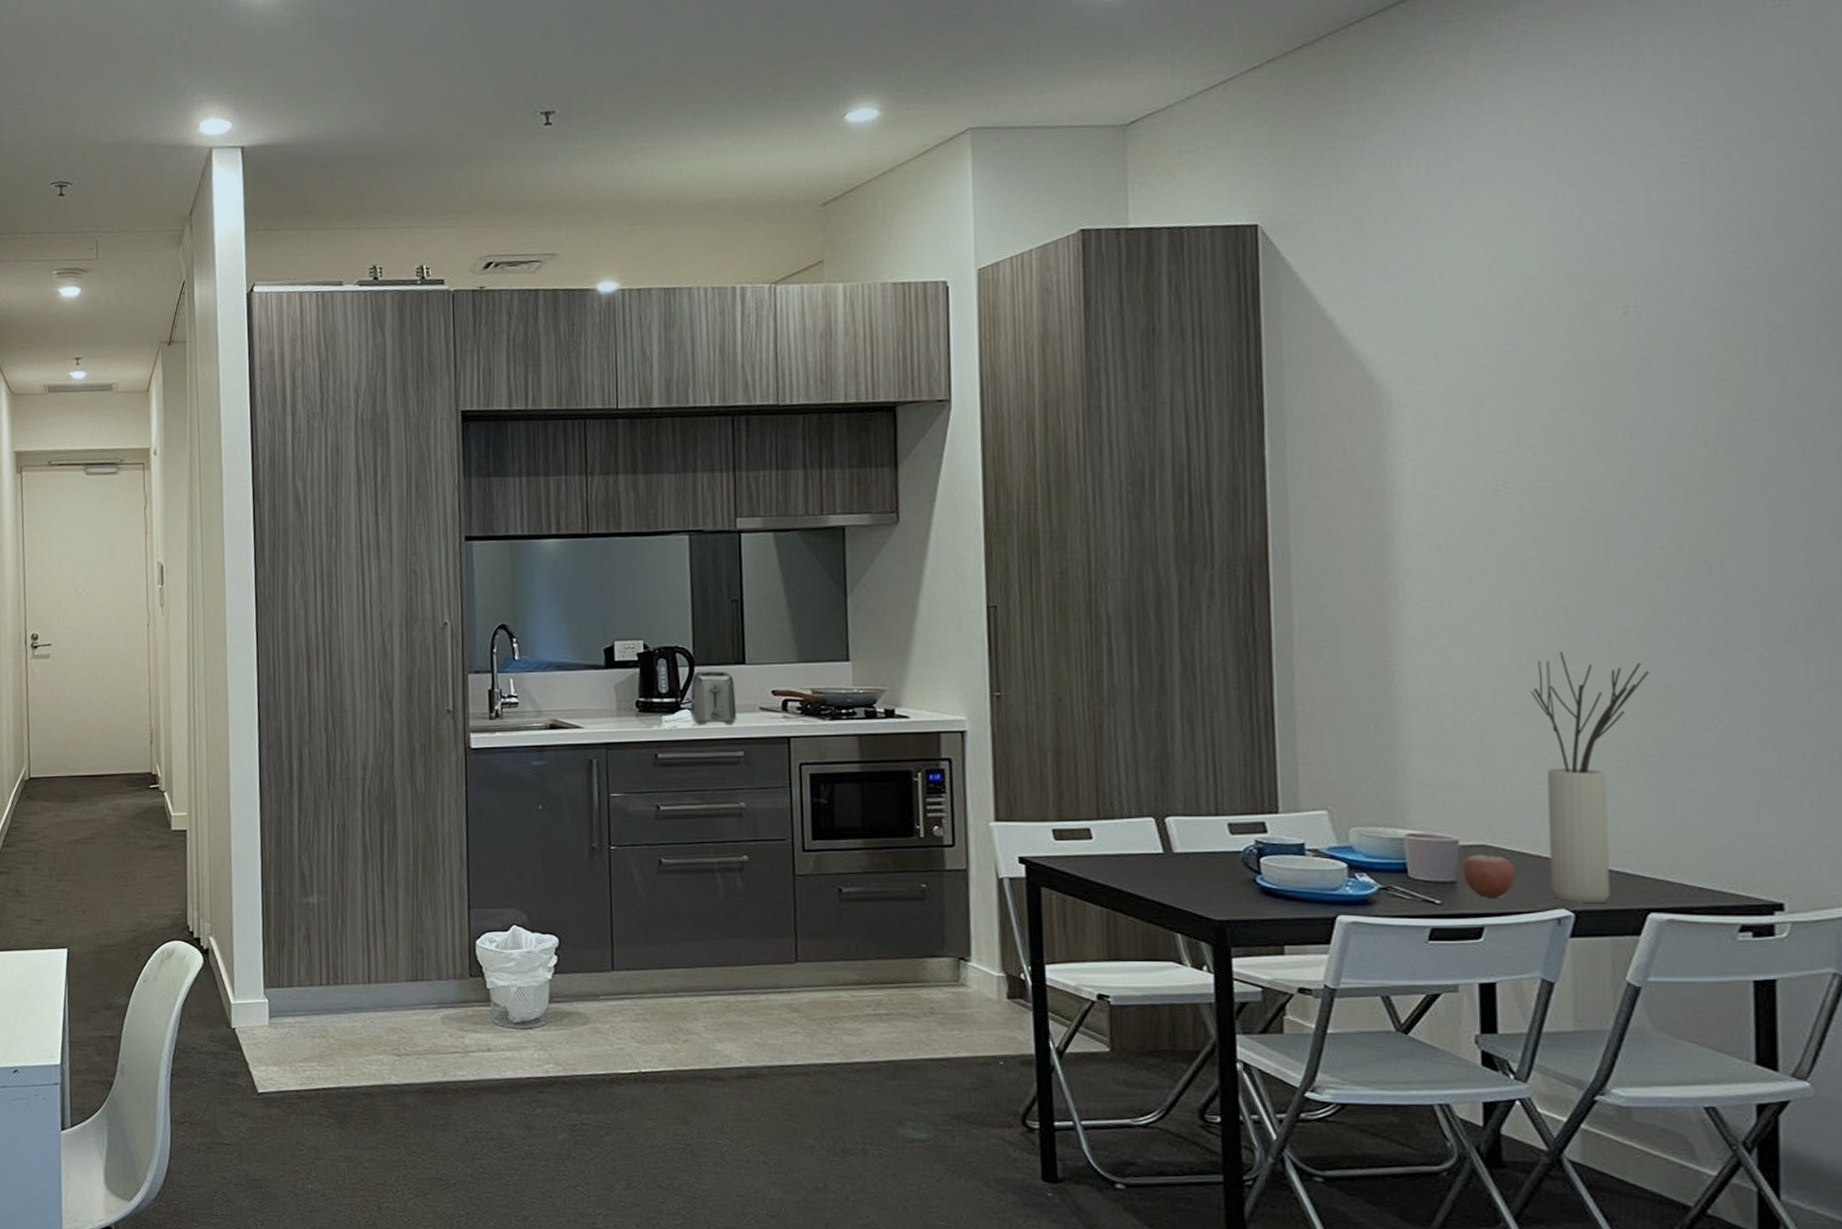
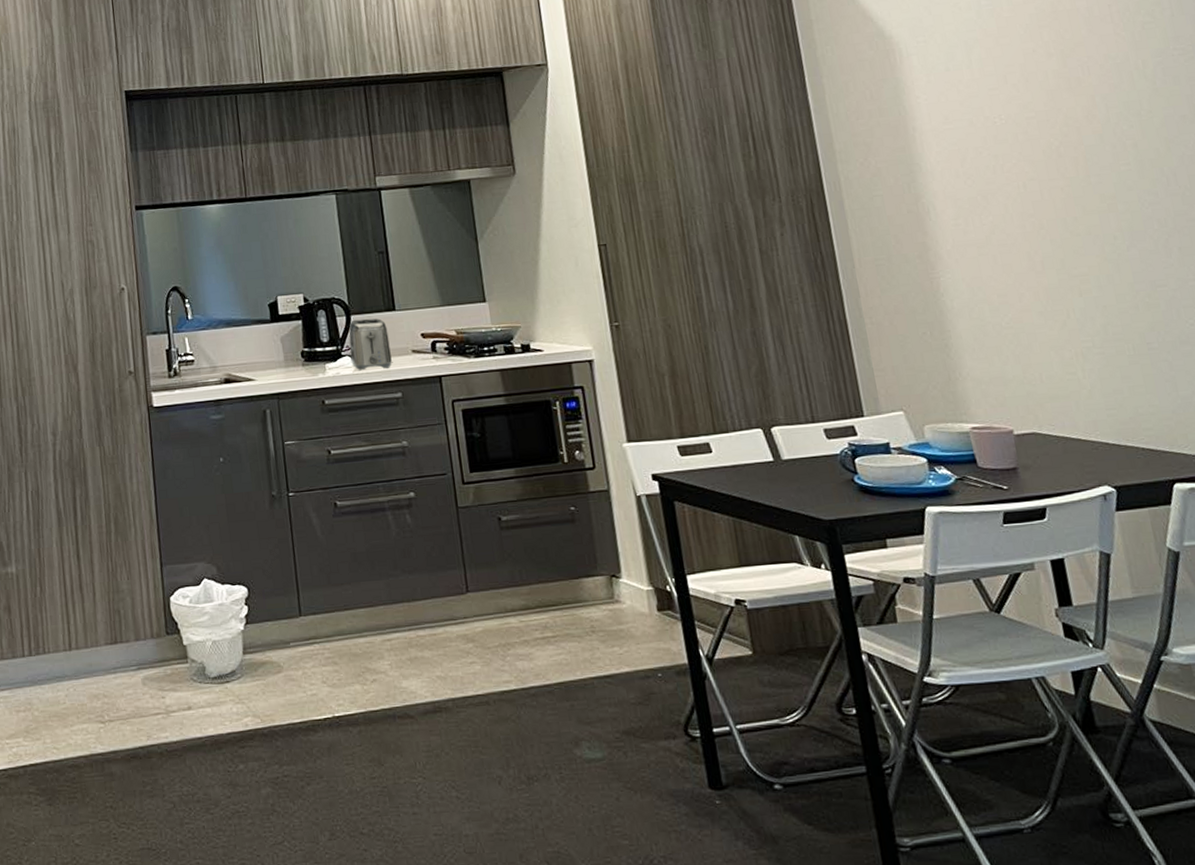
fruit: present [1462,845,1516,898] -> none [1019,433,1064,481]
vase: present [1530,651,1650,902] -> none [1048,256,1141,479]

